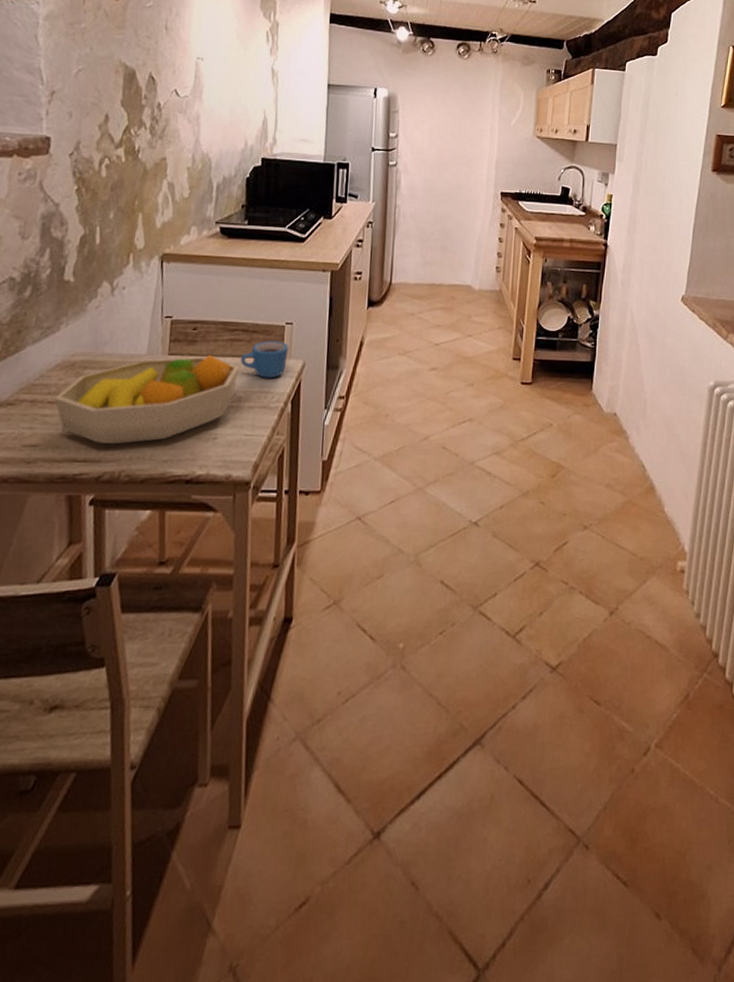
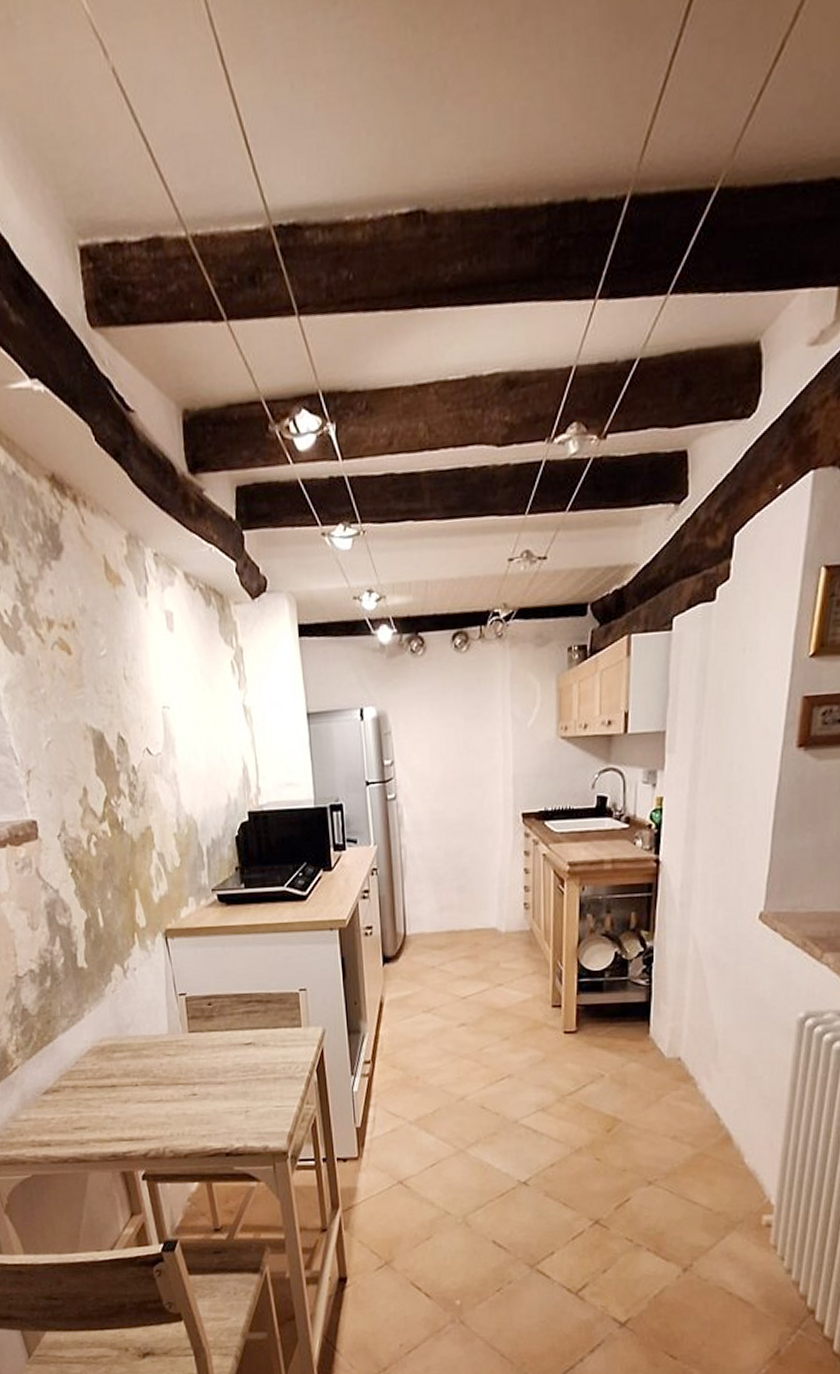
fruit bowl: present [54,354,239,445] -> none [92,1028,260,1123]
mug: present [240,340,289,379] -> none [258,1009,307,1049]

